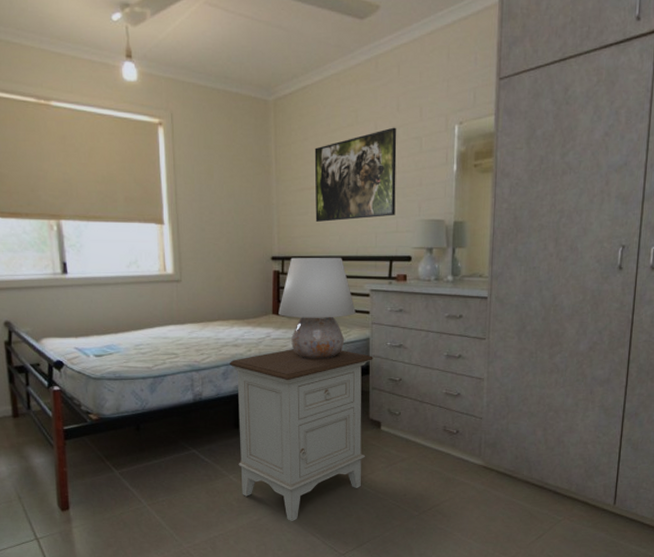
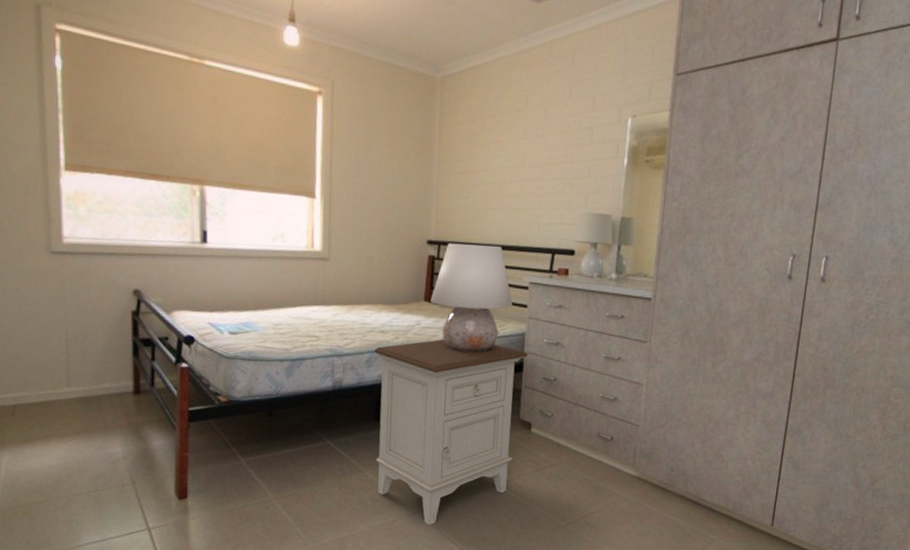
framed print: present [314,127,397,222] -> none [476,115,568,208]

